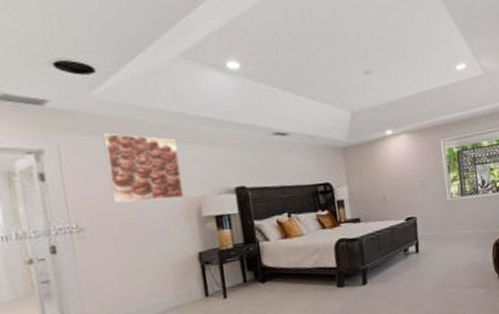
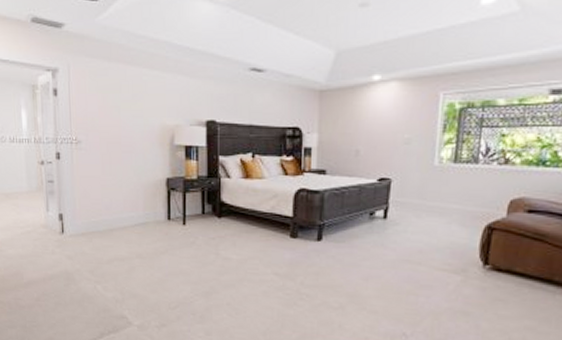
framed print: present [102,133,184,203] -> none [102,57,161,124]

